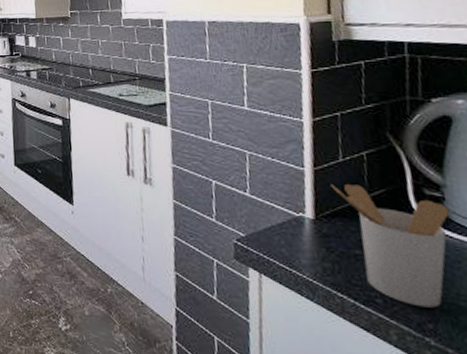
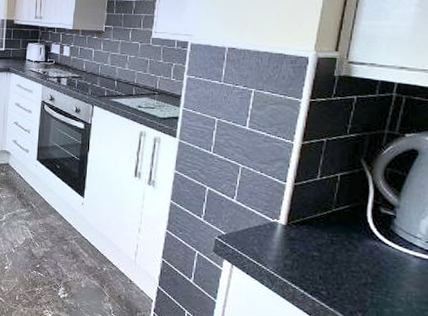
utensil holder: present [330,184,450,308] -> none [305,198,397,301]

